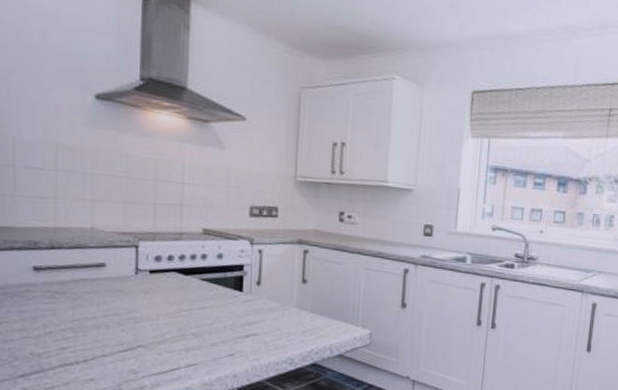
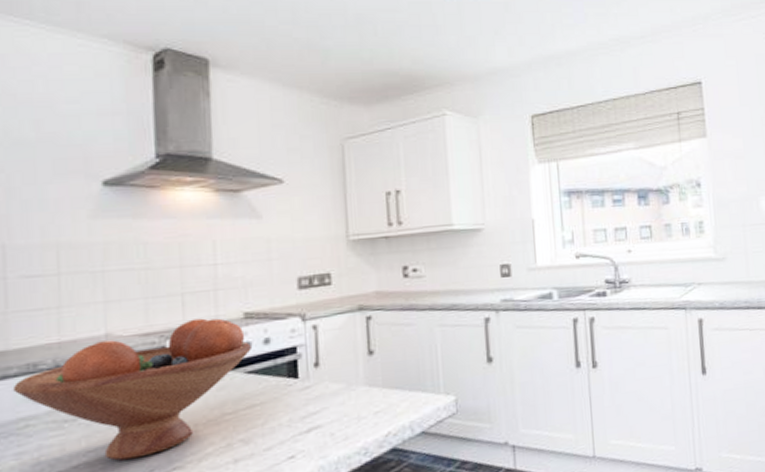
fruit bowl: none [18,227,207,332] -> present [12,318,251,461]

